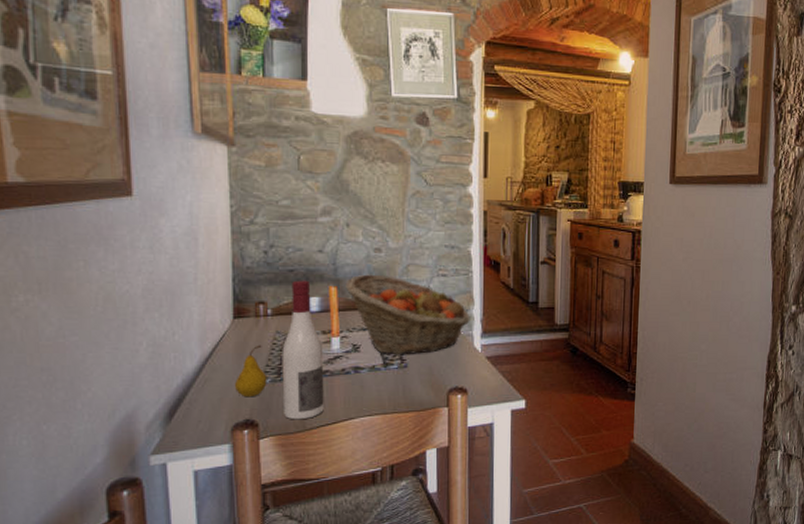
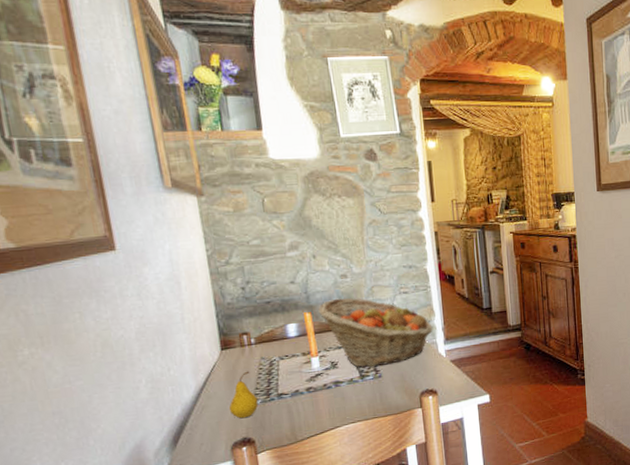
wine bottle: present [282,280,324,420] -> none [268,309,312,434]

